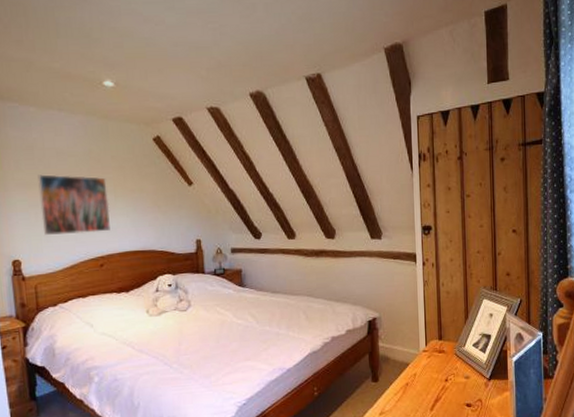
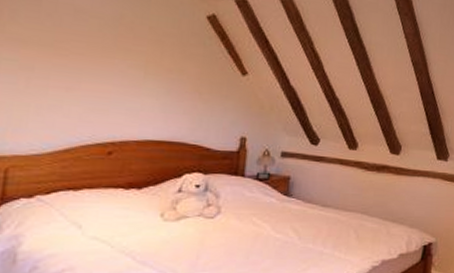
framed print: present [38,174,110,235] -> none [34,32,137,114]

